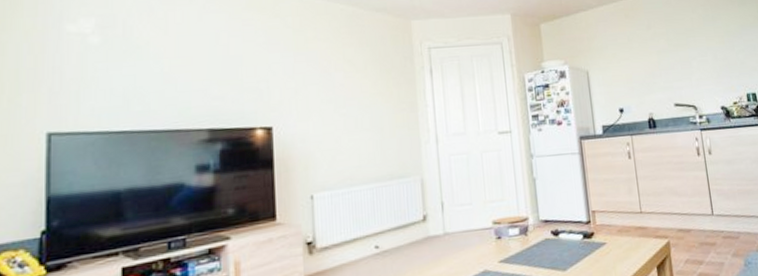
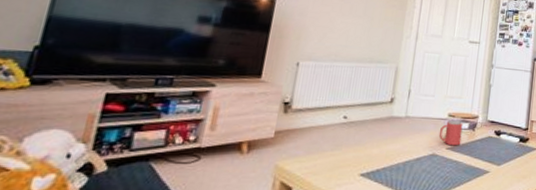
mug: none [486,227,514,258] -> present [439,120,463,146]

